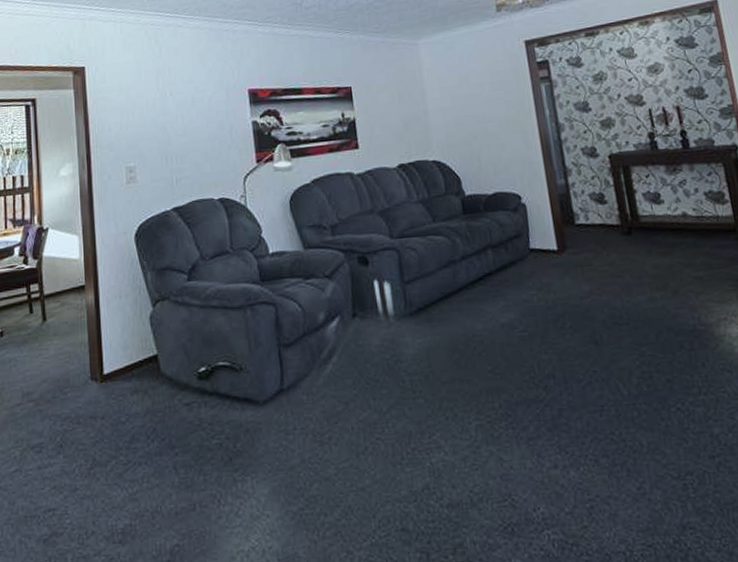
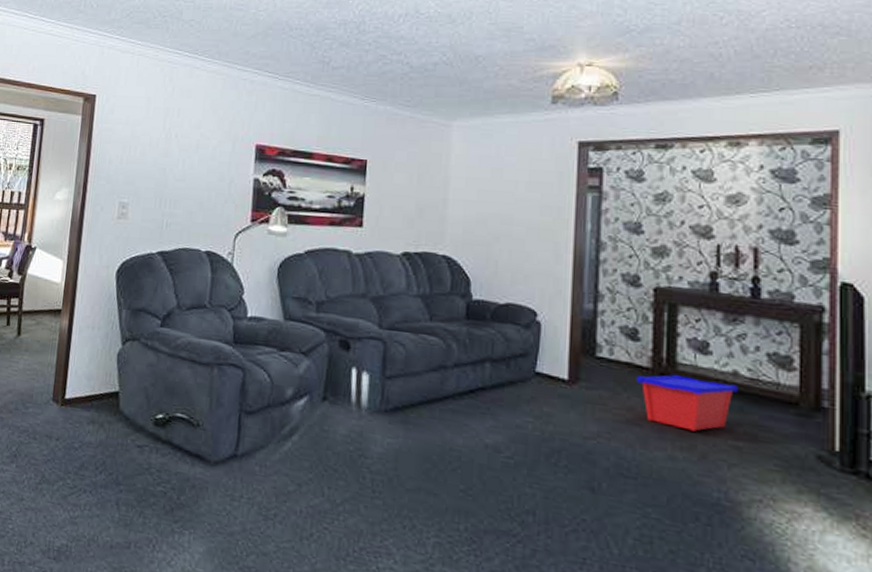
storage bin: none [610,224,690,272] -> present [636,374,738,432]

